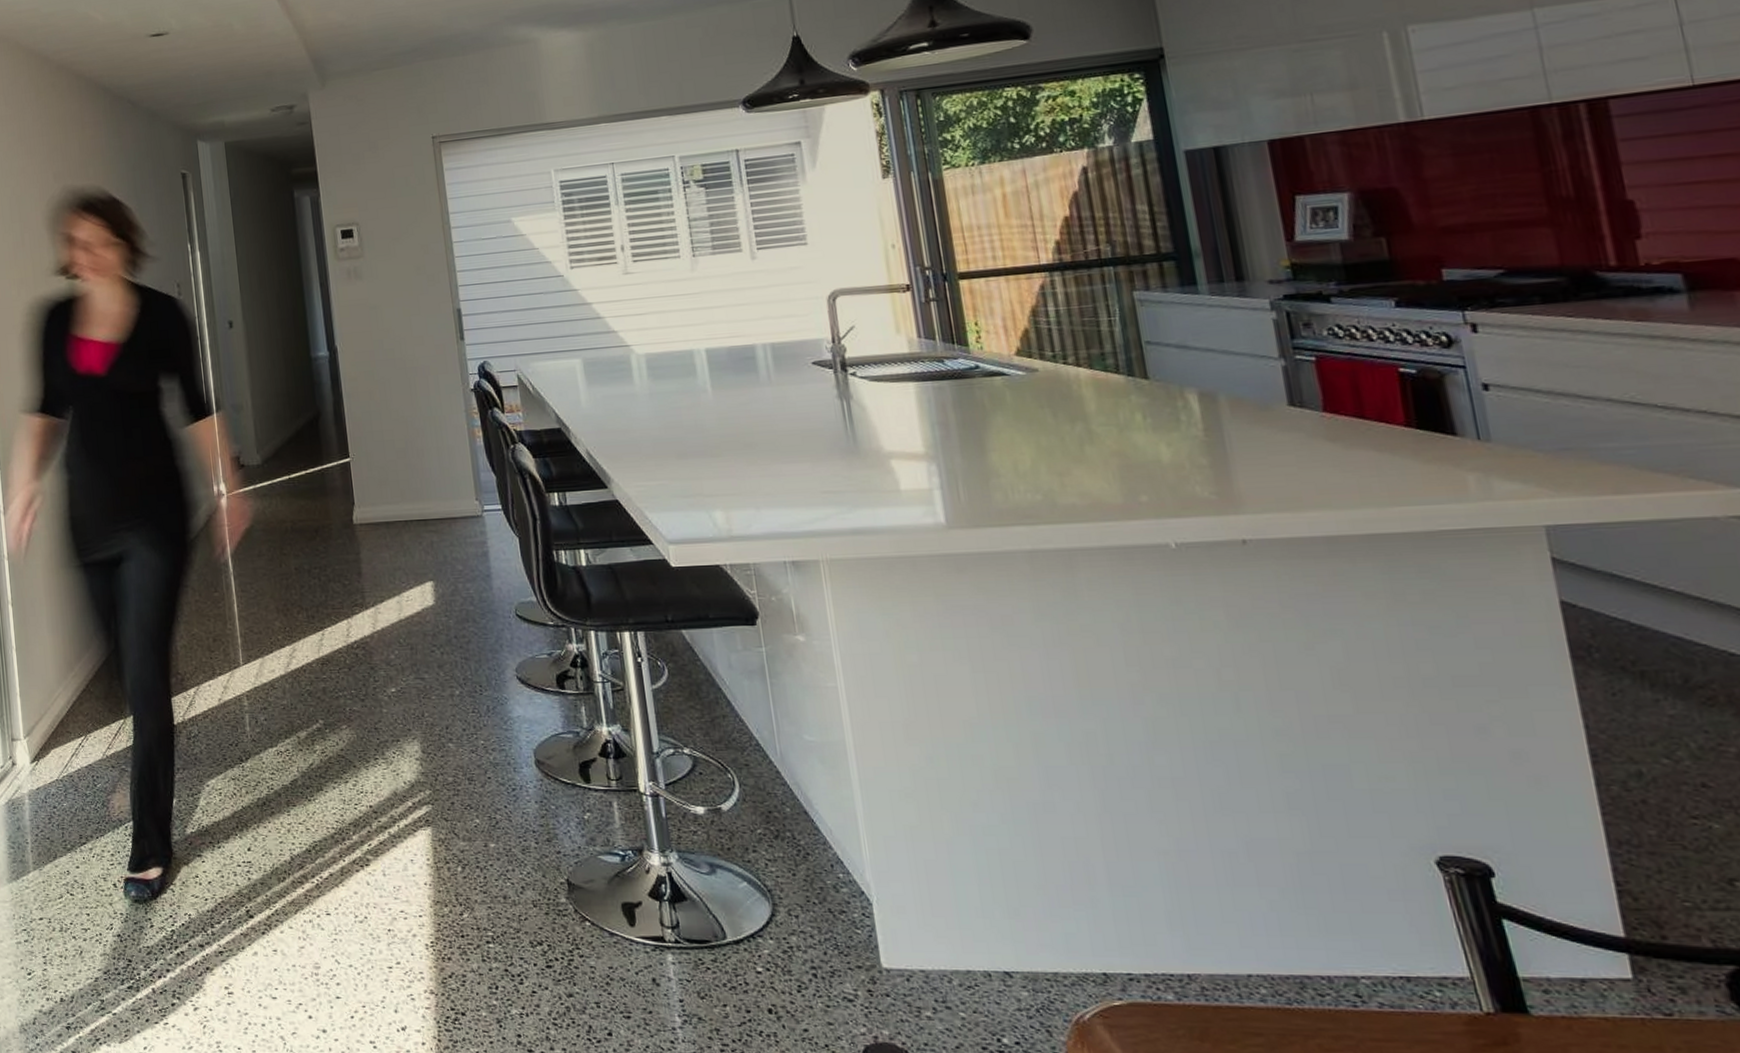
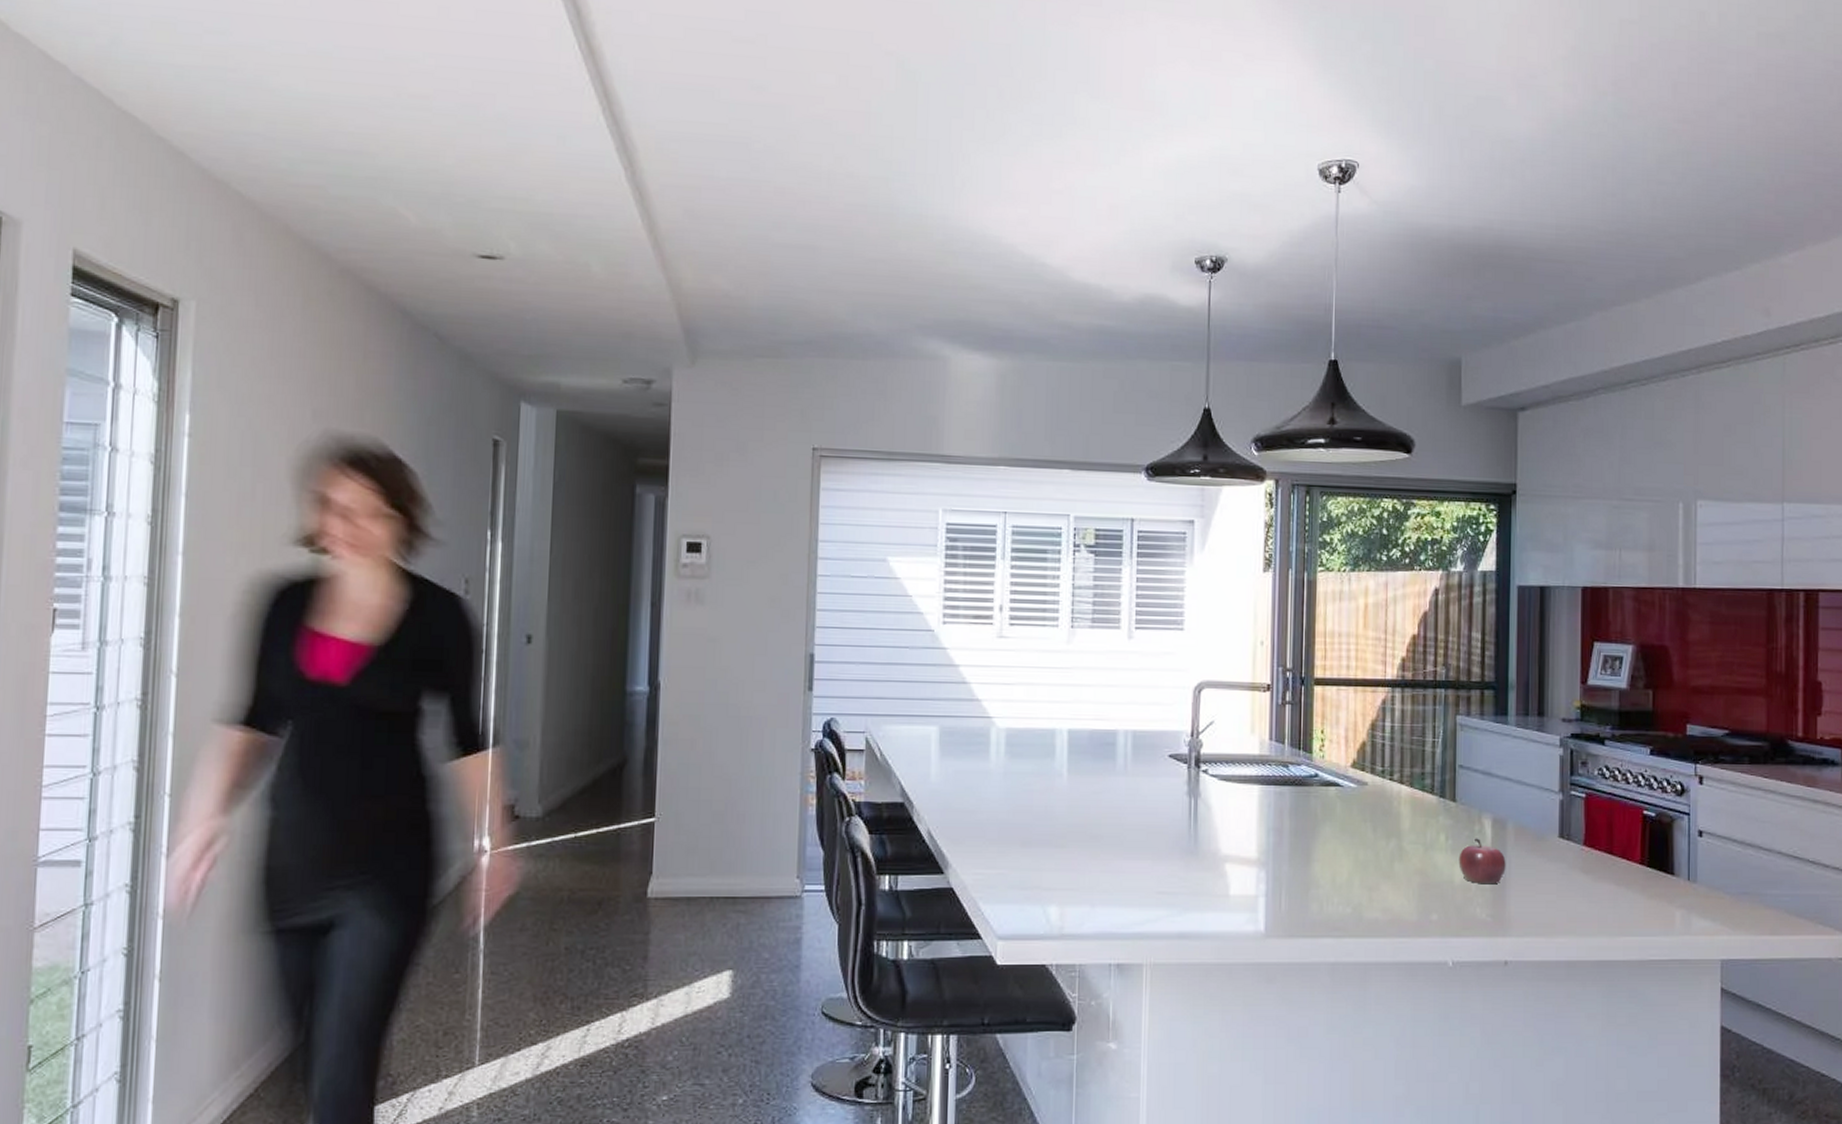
fruit: none [1162,414,1226,462] -> present [1458,838,1506,885]

